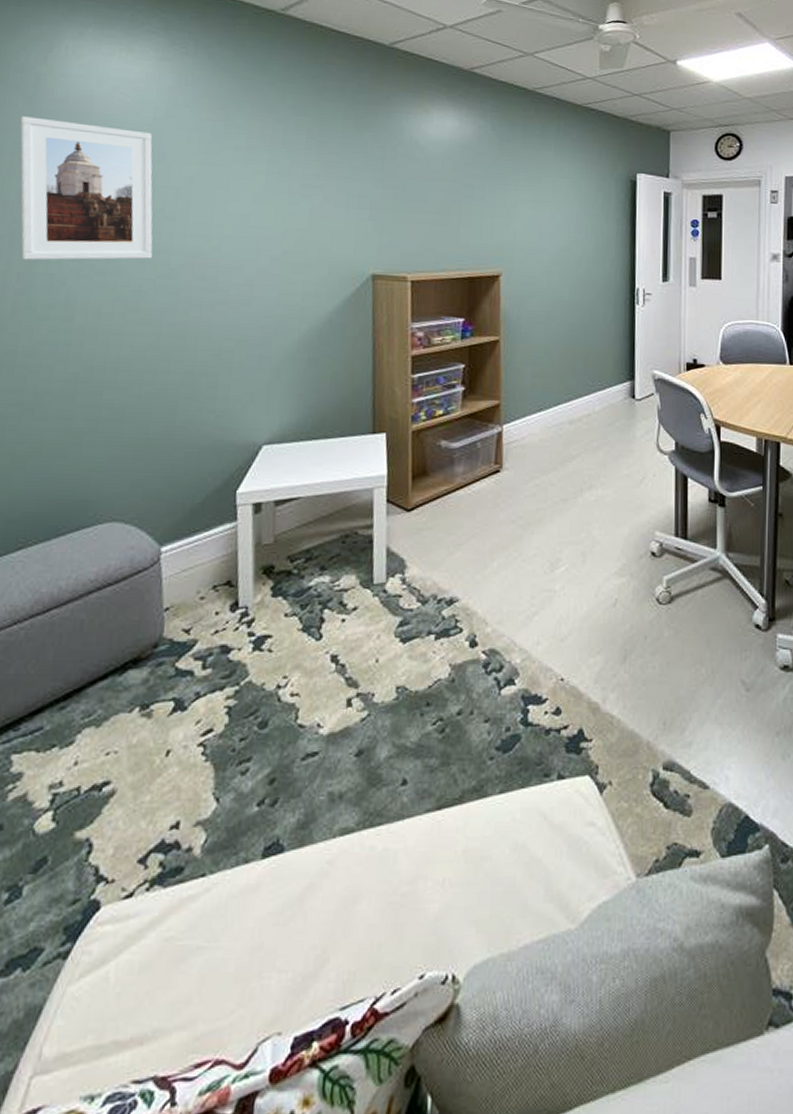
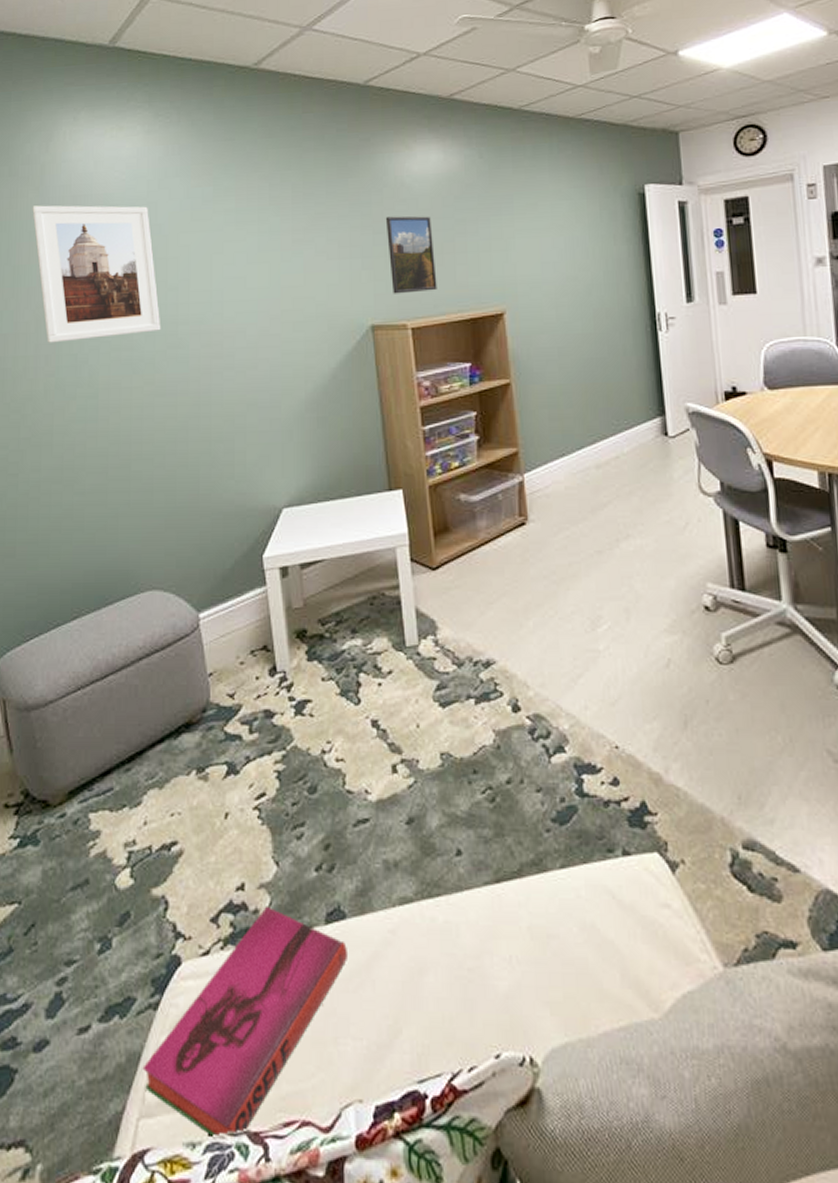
hardback book: none [42,845,282,1089] -> present [142,907,347,1139]
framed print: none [396,173,441,248] -> present [385,216,437,294]

